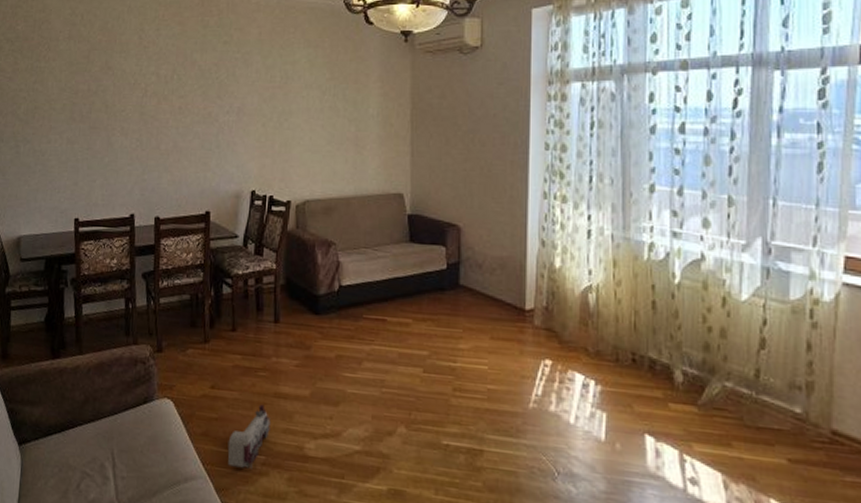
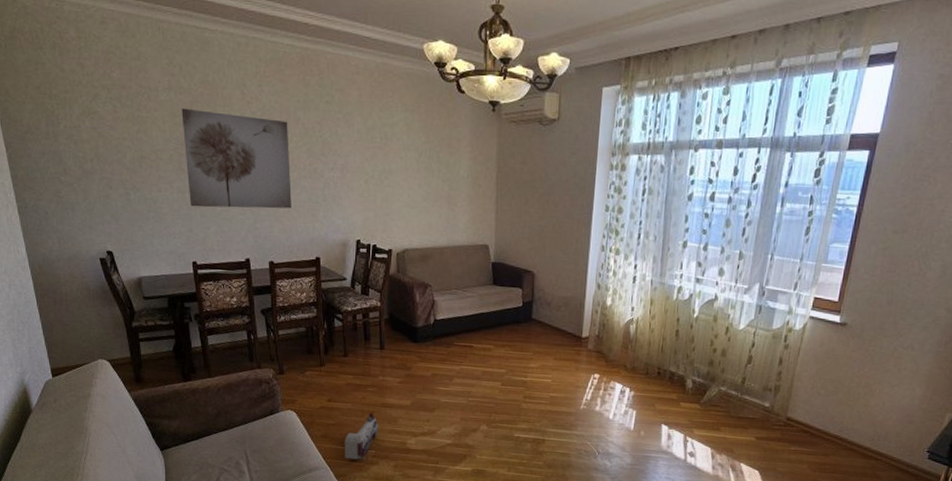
wall art: none [77,56,184,159] -> present [181,108,292,209]

